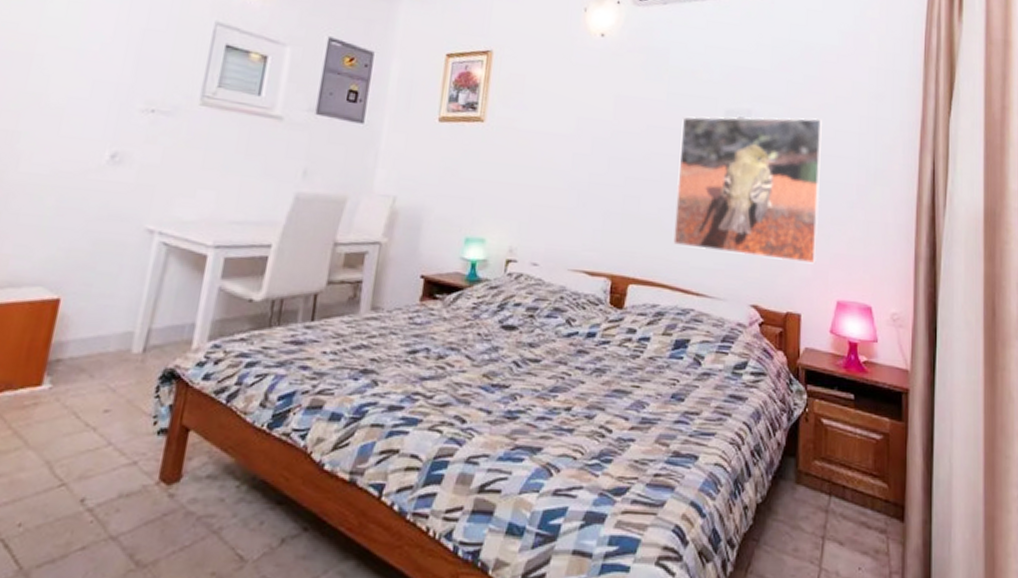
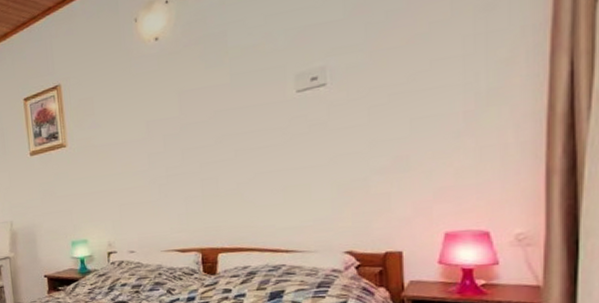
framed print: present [673,116,822,264] -> none [249,53,417,212]

